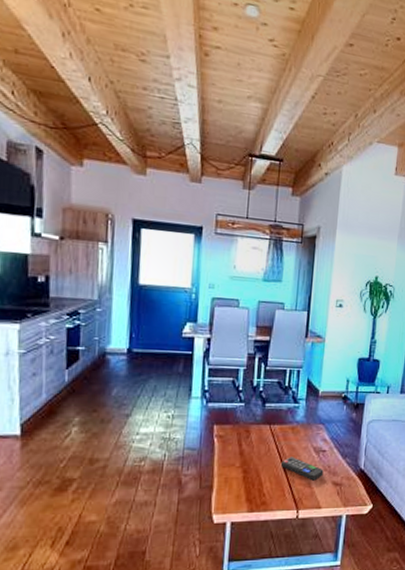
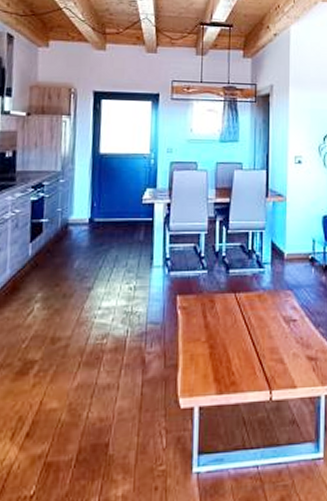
remote control: present [281,457,324,481] -> none [250,328,296,355]

